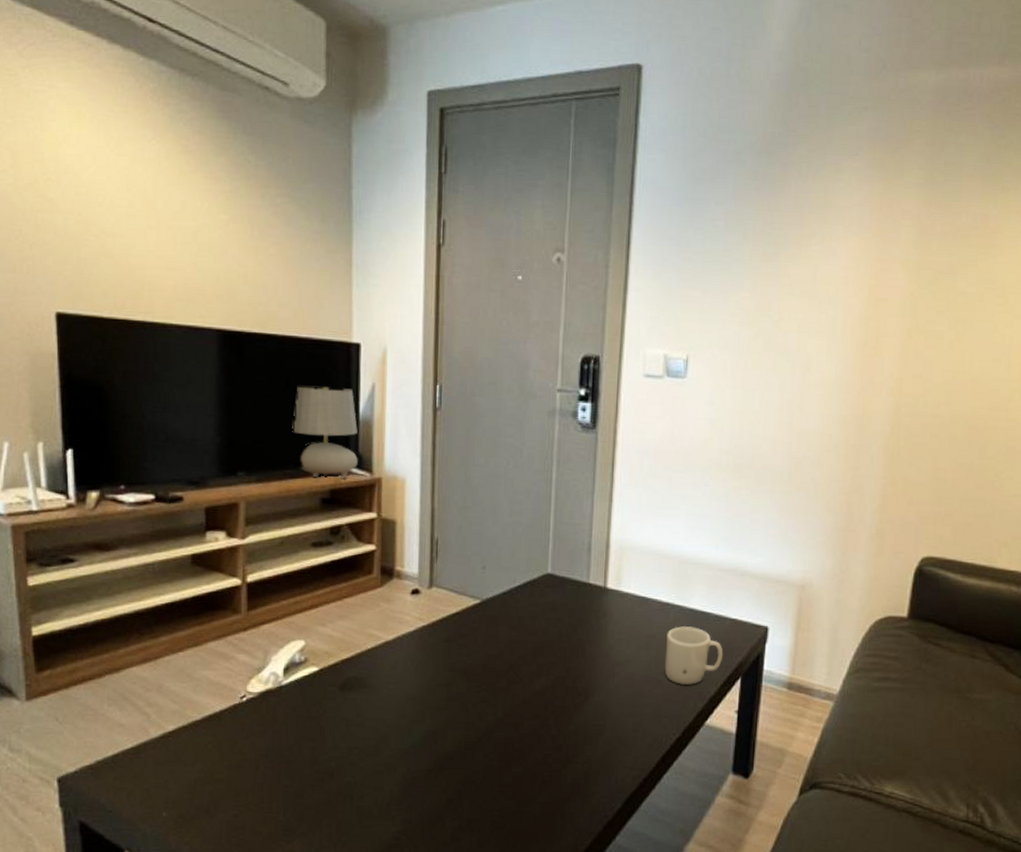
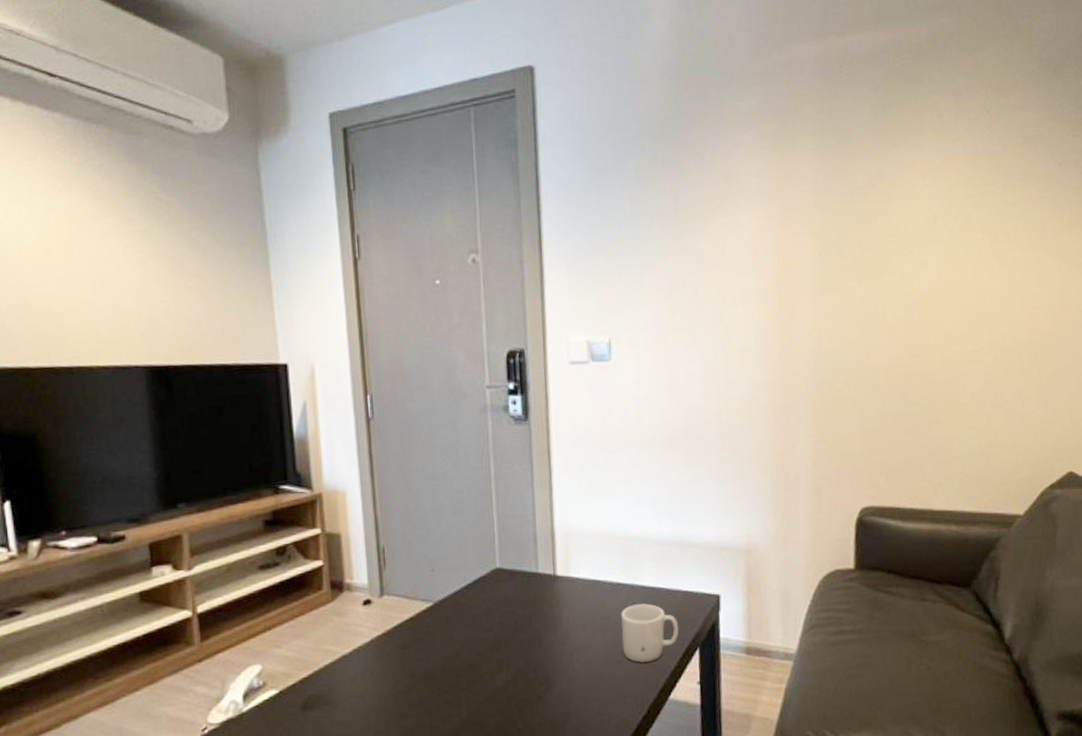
table lamp: present [292,385,358,479] -> none [227,409,297,501]

